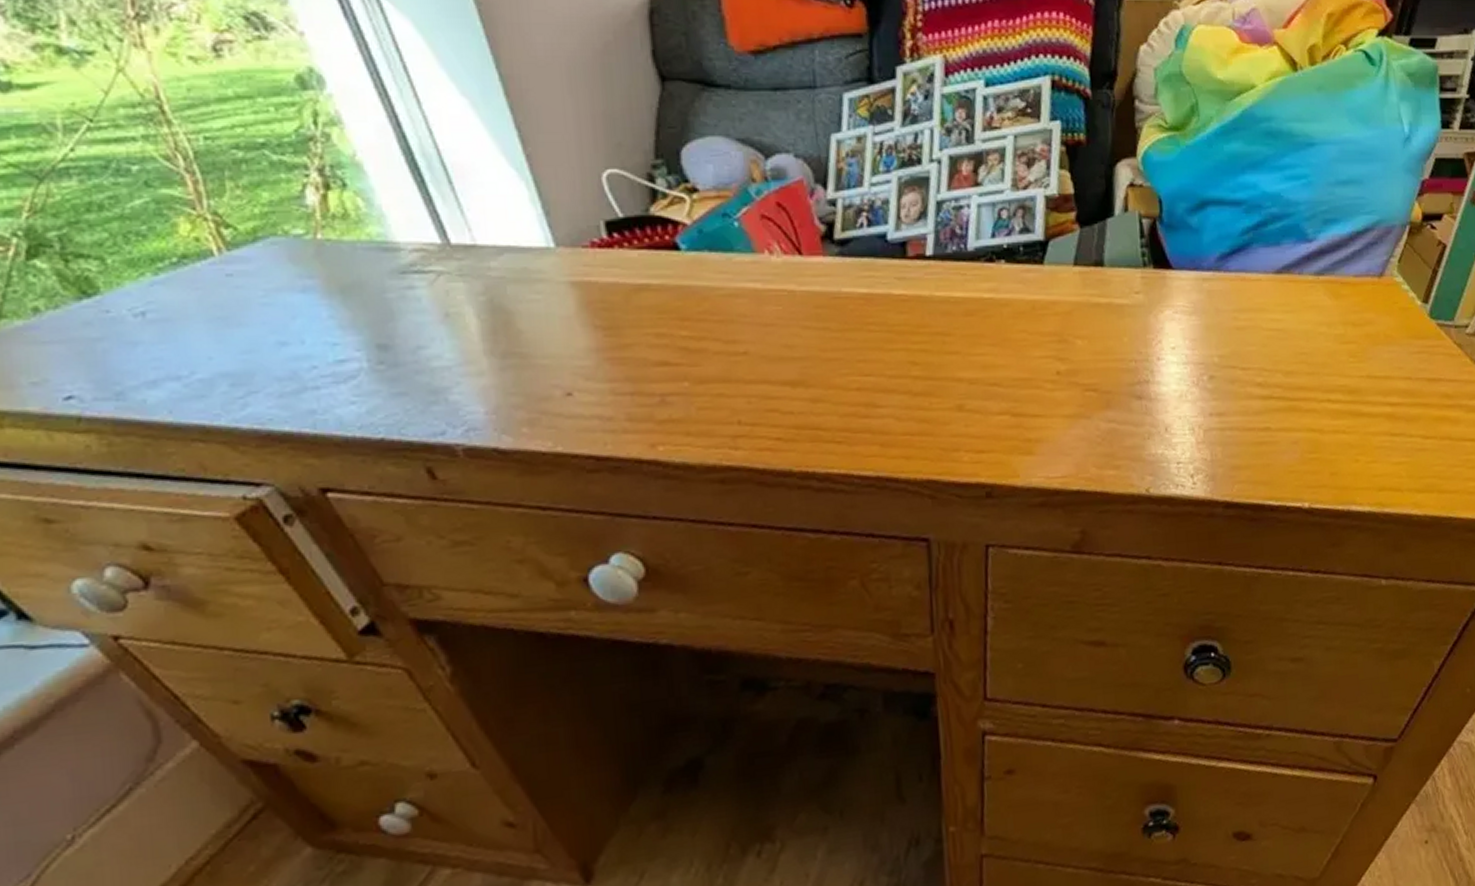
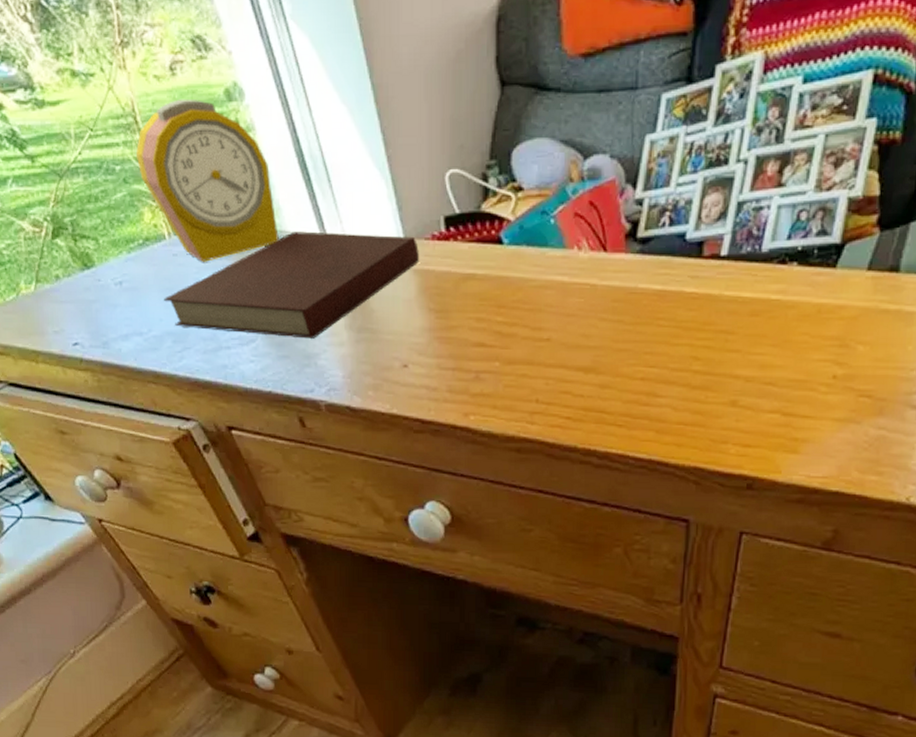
alarm clock: none [163,85,384,282] -> present [135,98,279,262]
notebook: none [212,242,577,370] -> present [163,231,419,339]

